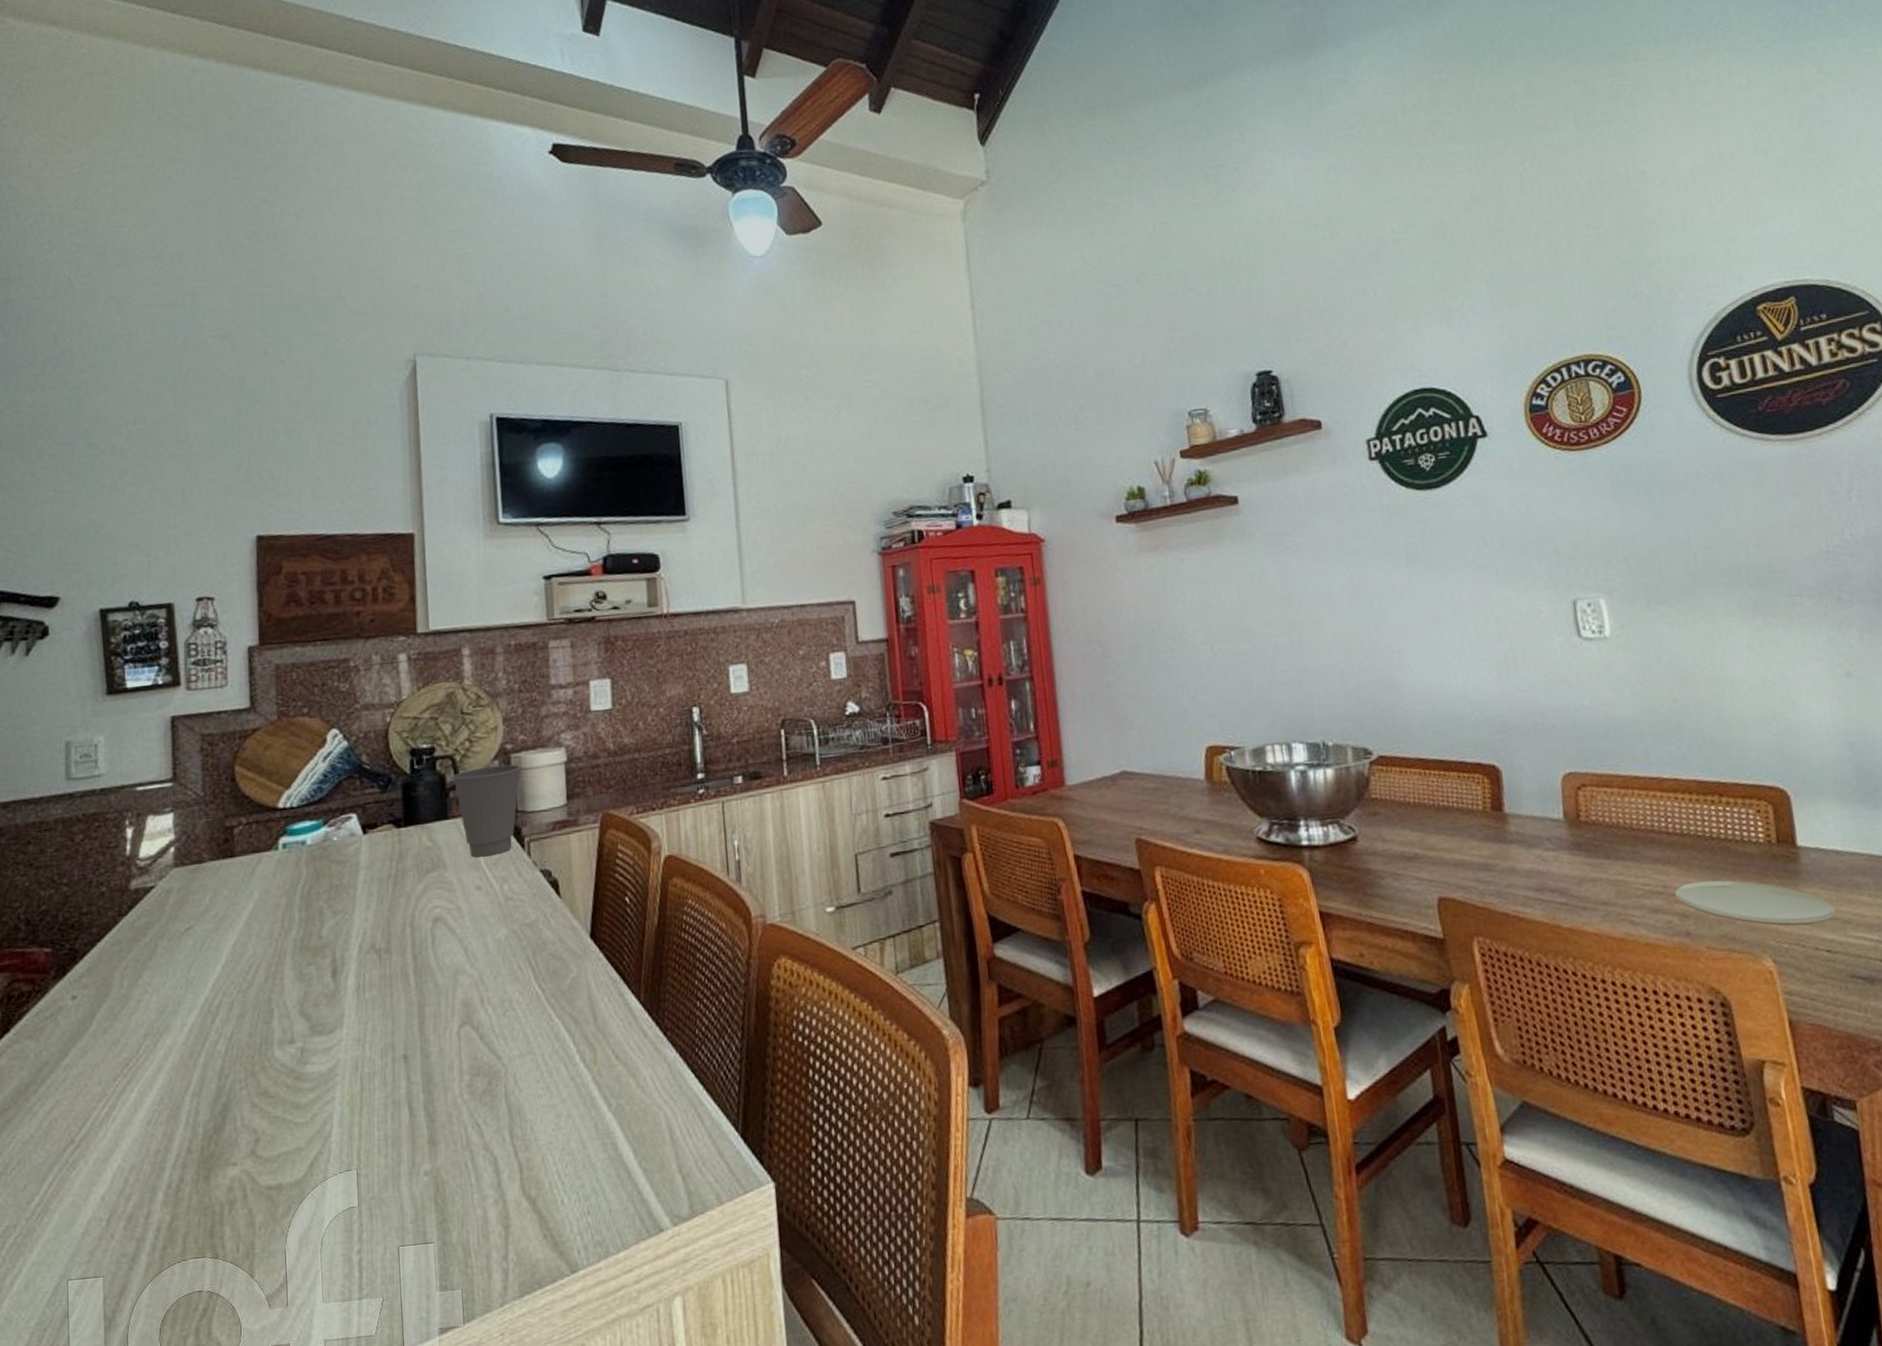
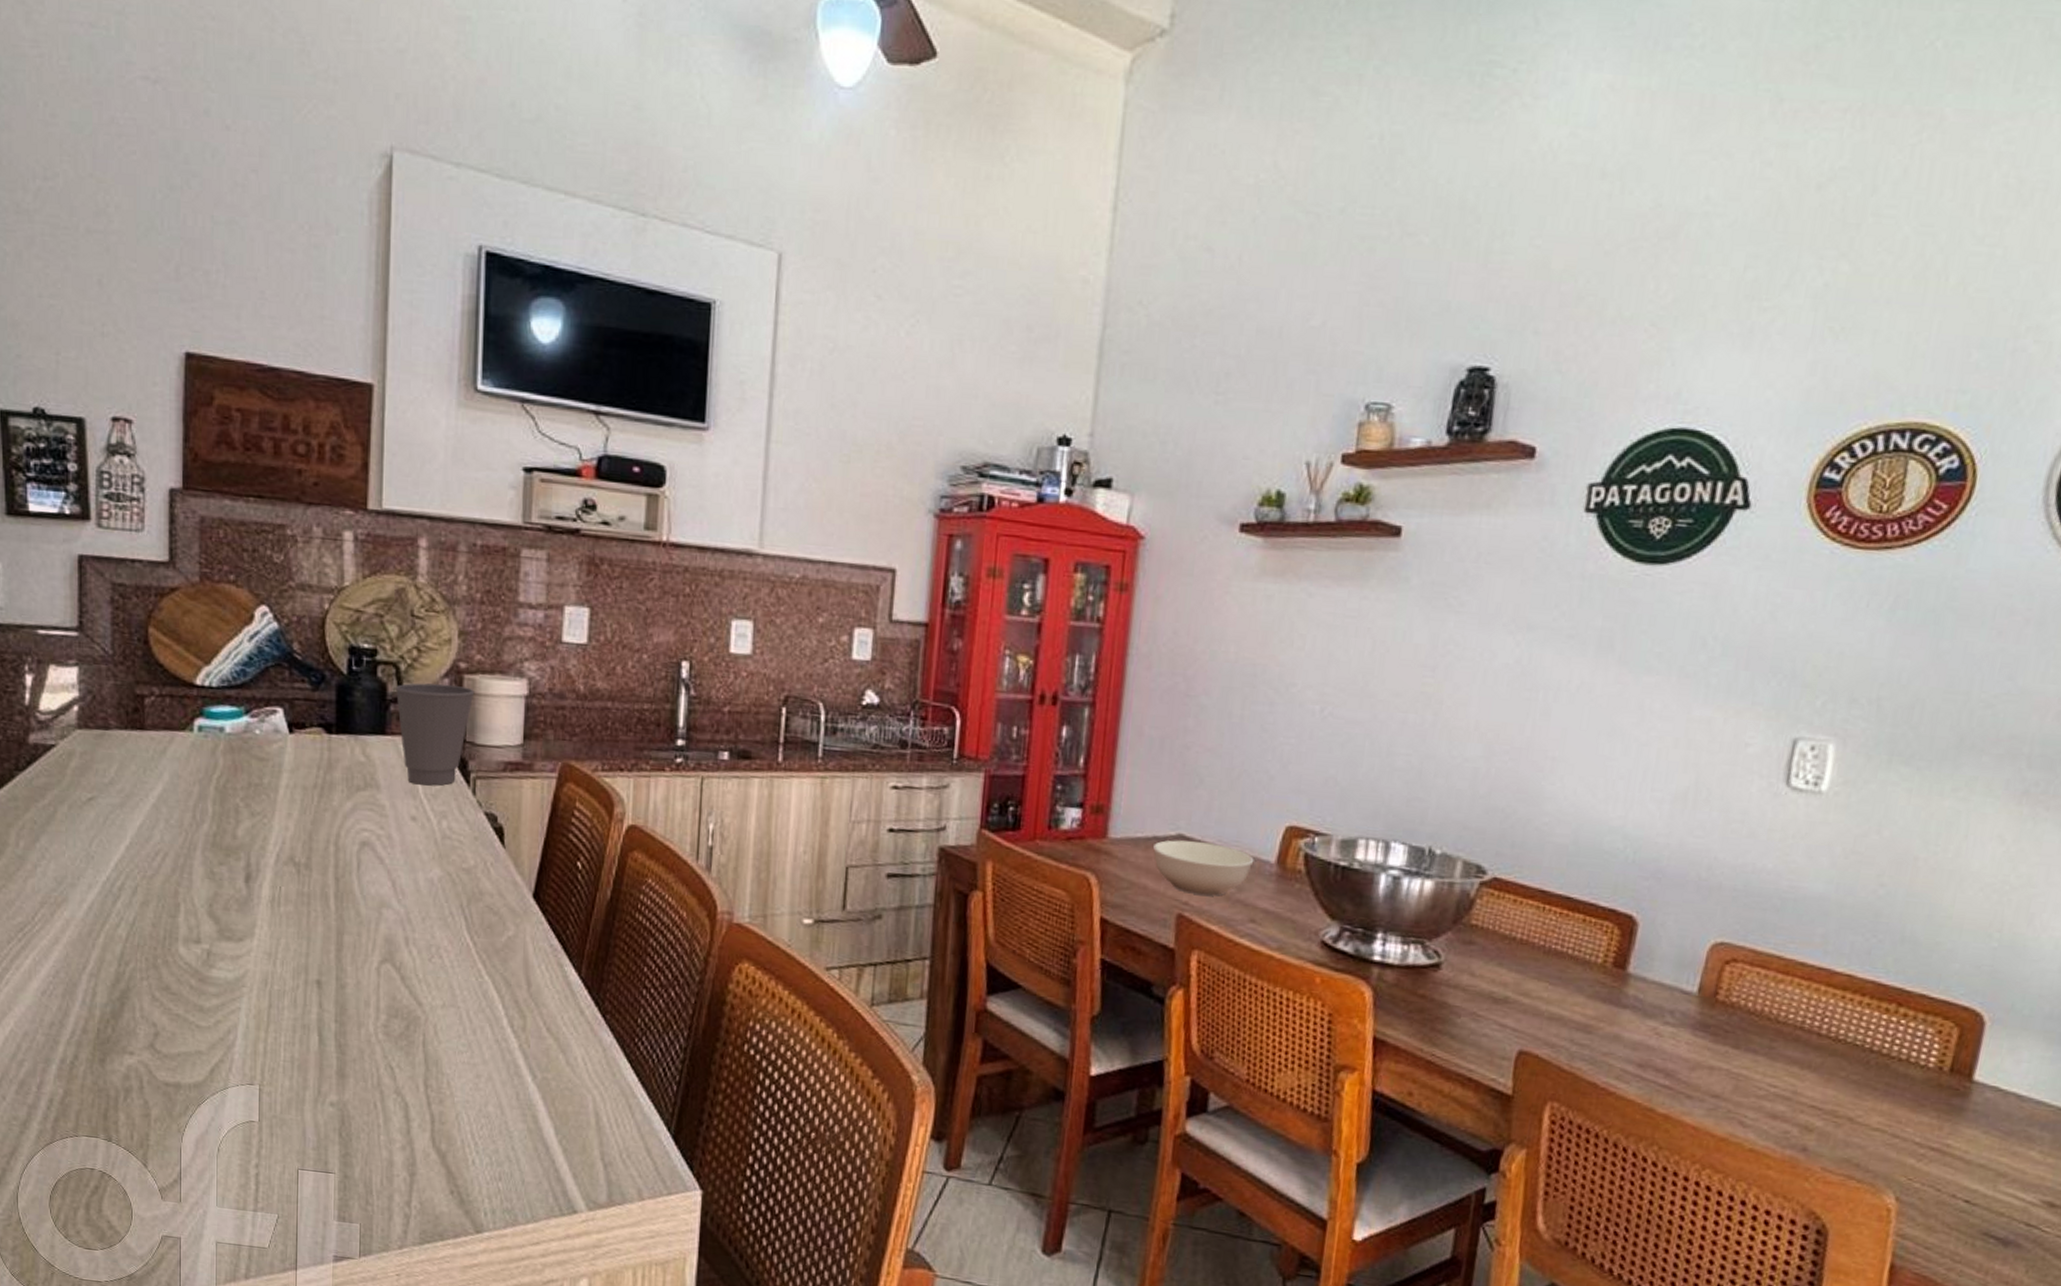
bowl: none [1103,773,1188,819] -> present [1152,840,1254,896]
plate: present [1675,880,1836,926] -> none [1804,1094,1993,1170]

